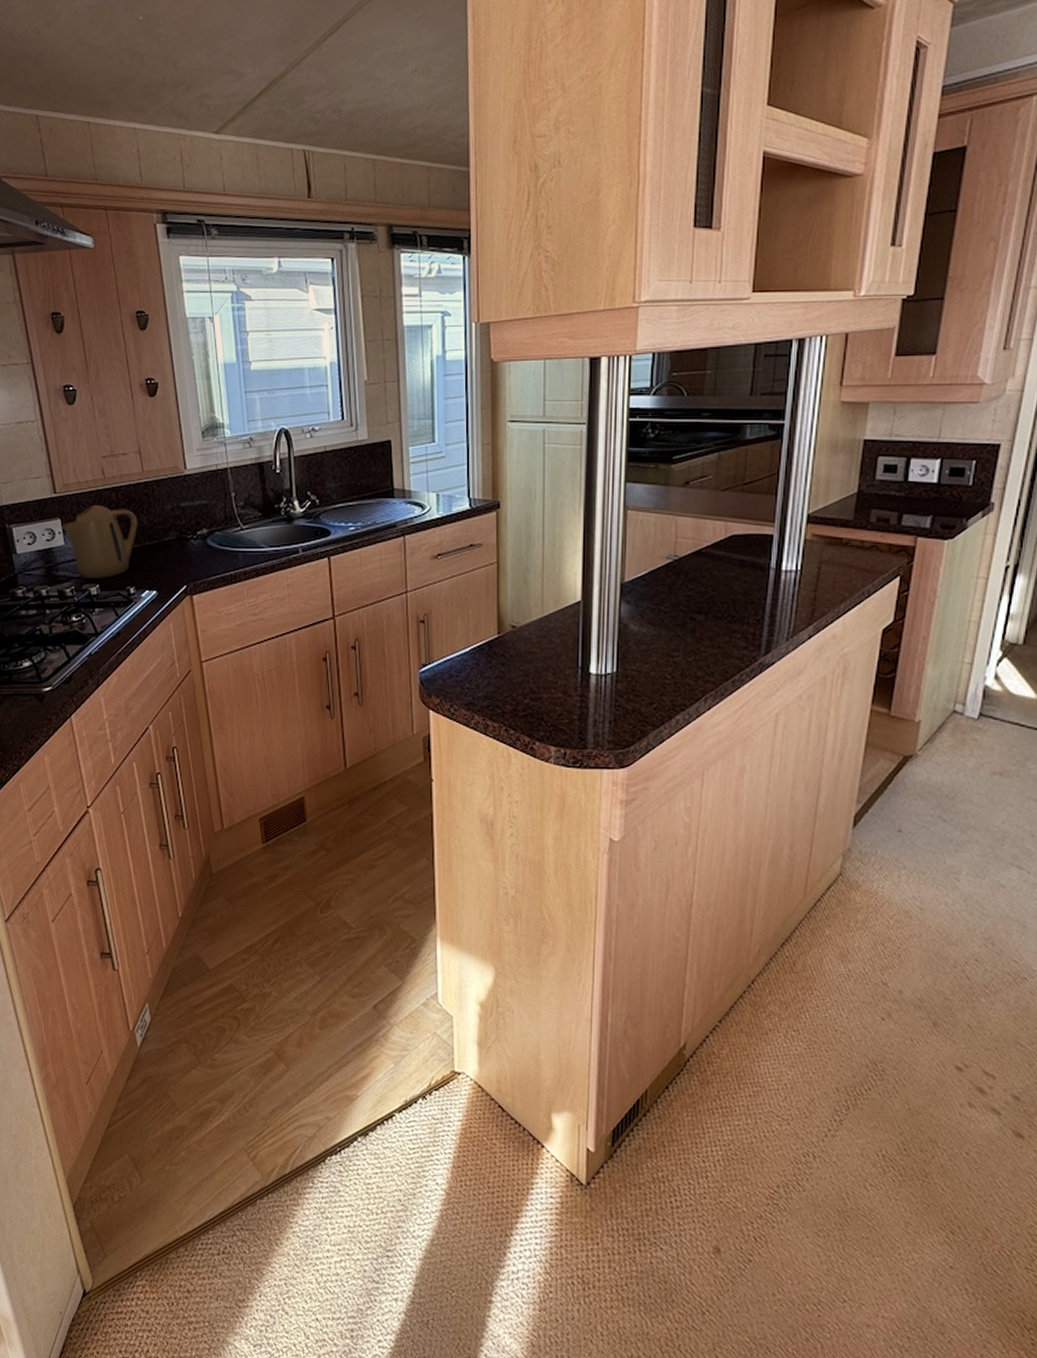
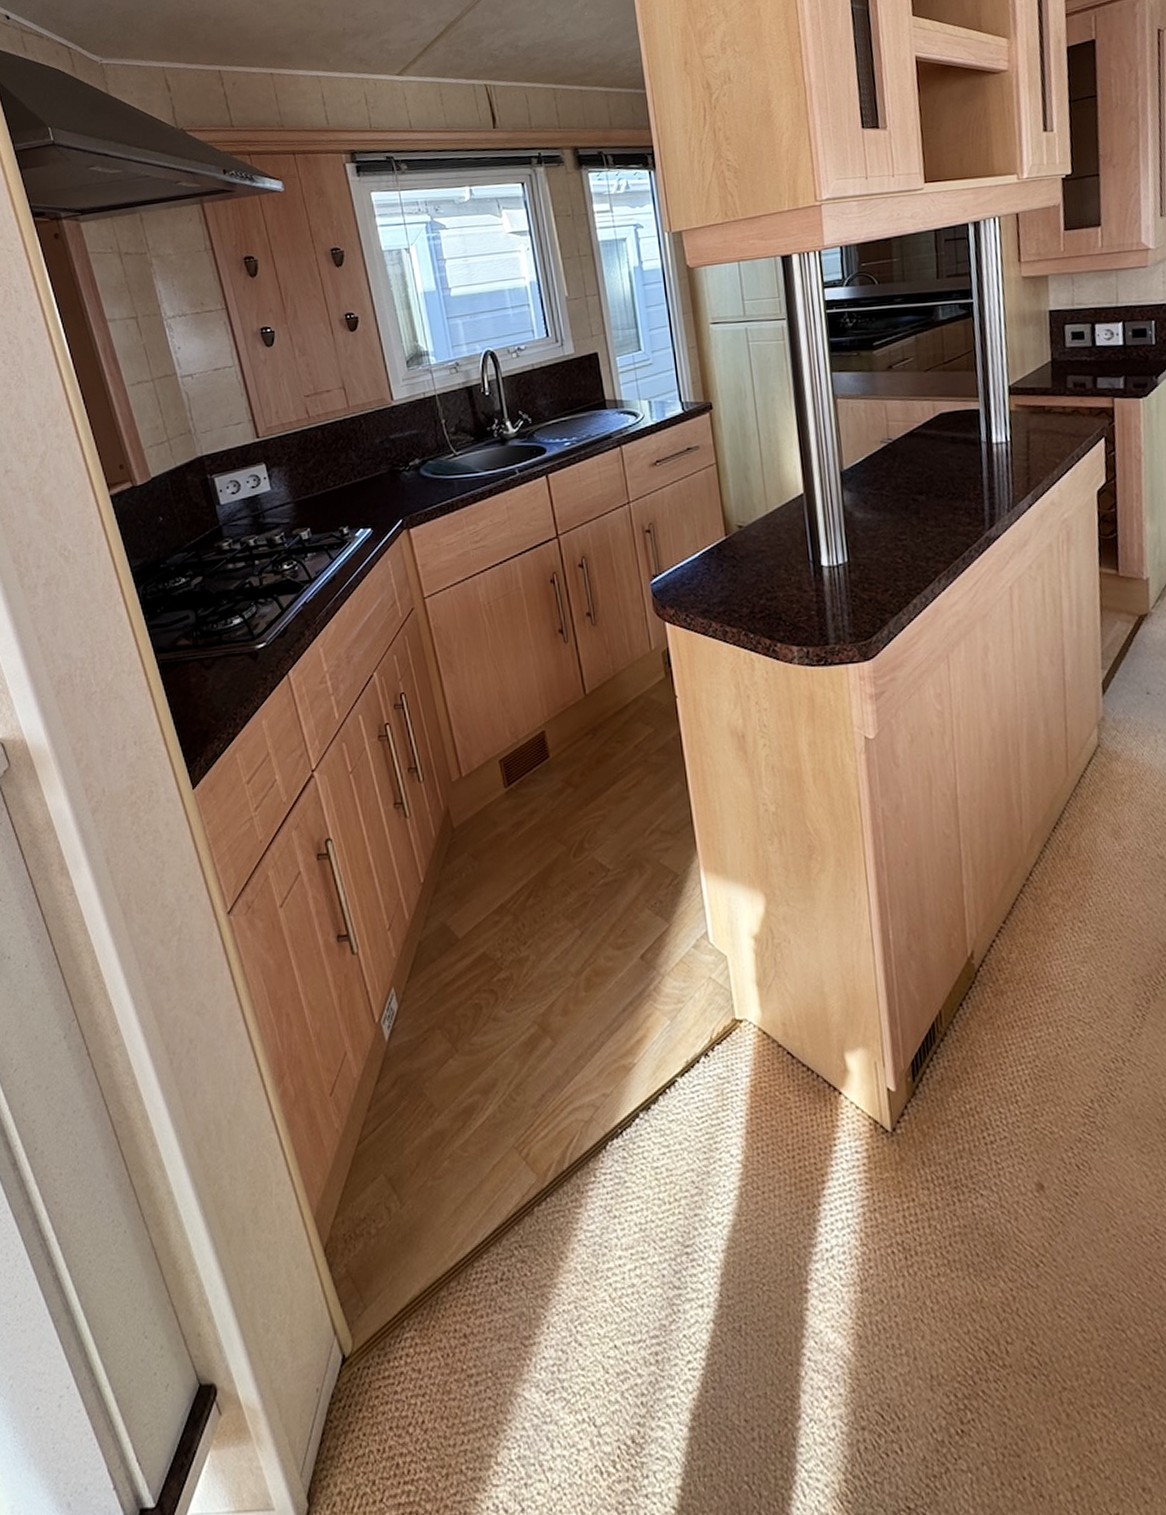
kettle: present [61,505,138,579] -> none [266,445,347,523]

